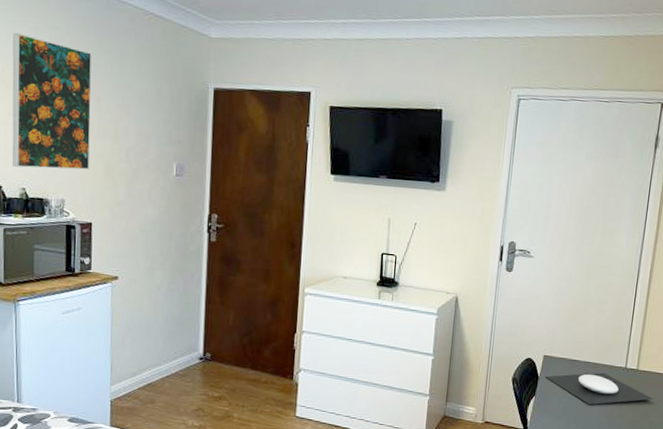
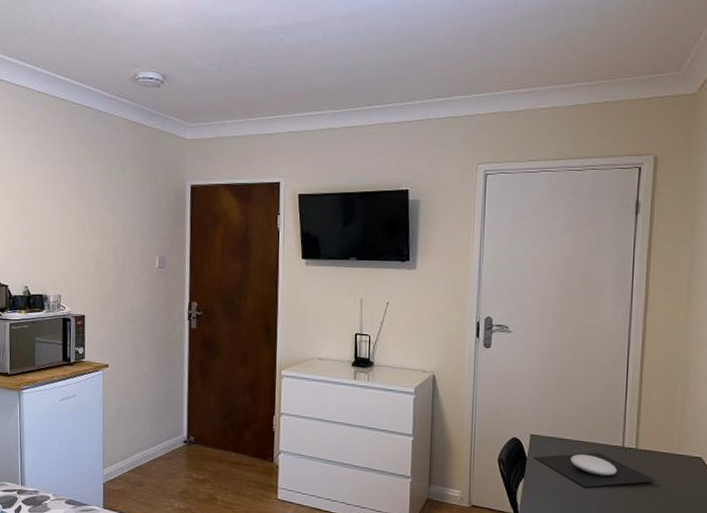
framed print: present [12,33,92,170] -> none [16,150,84,268]

